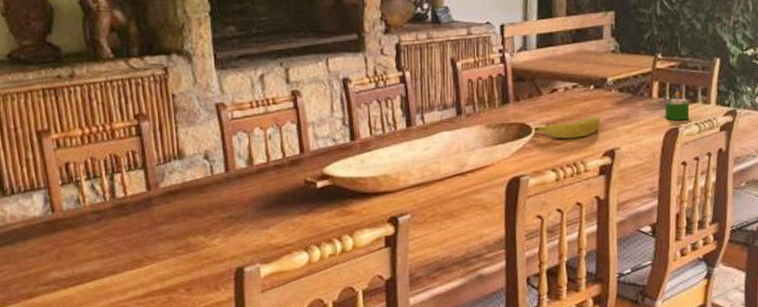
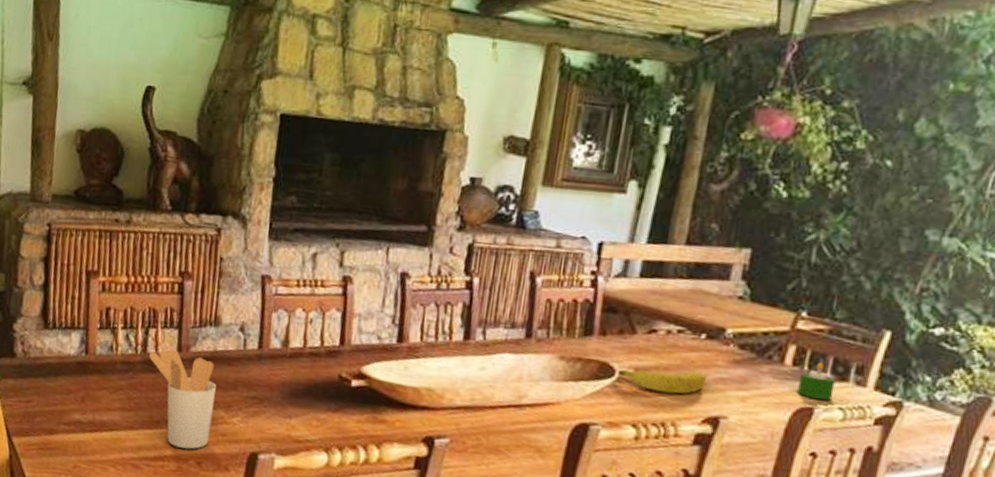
utensil holder: none [118,189,195,280] -> present [148,349,217,450]

